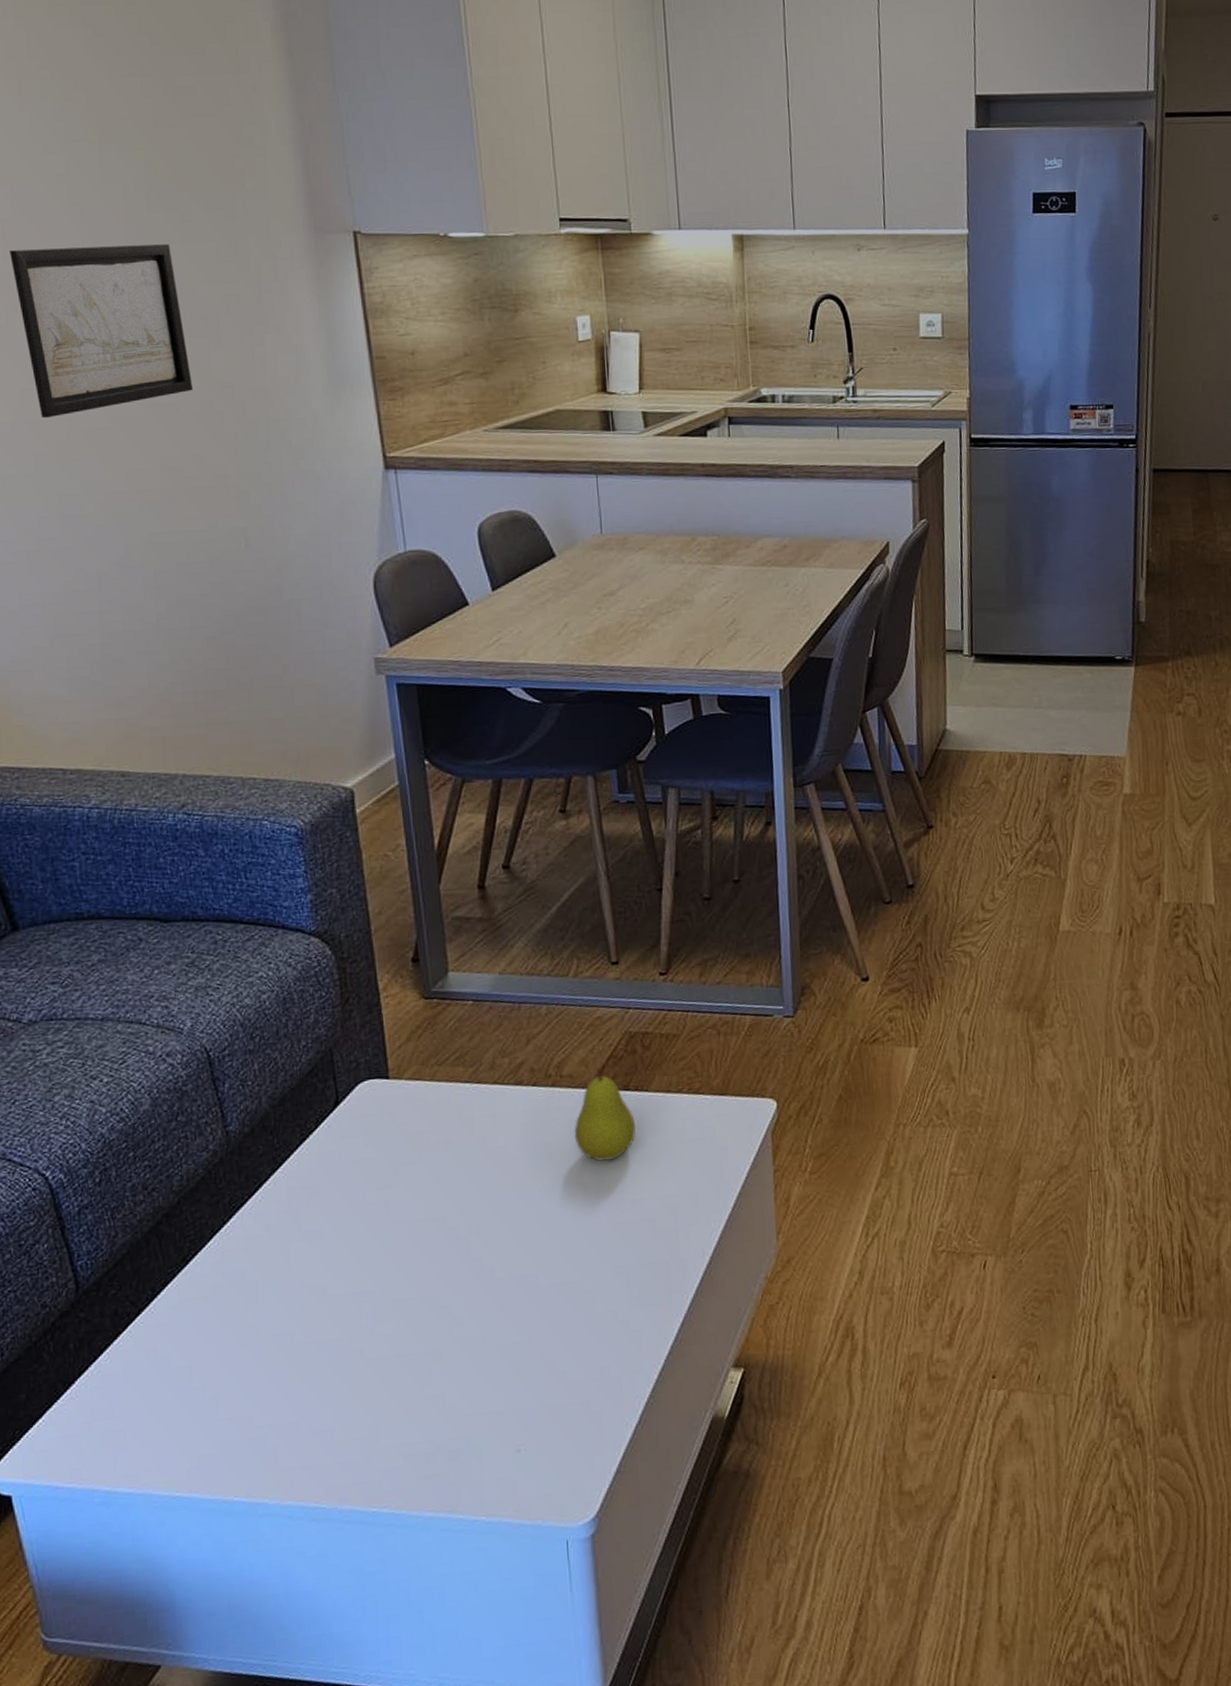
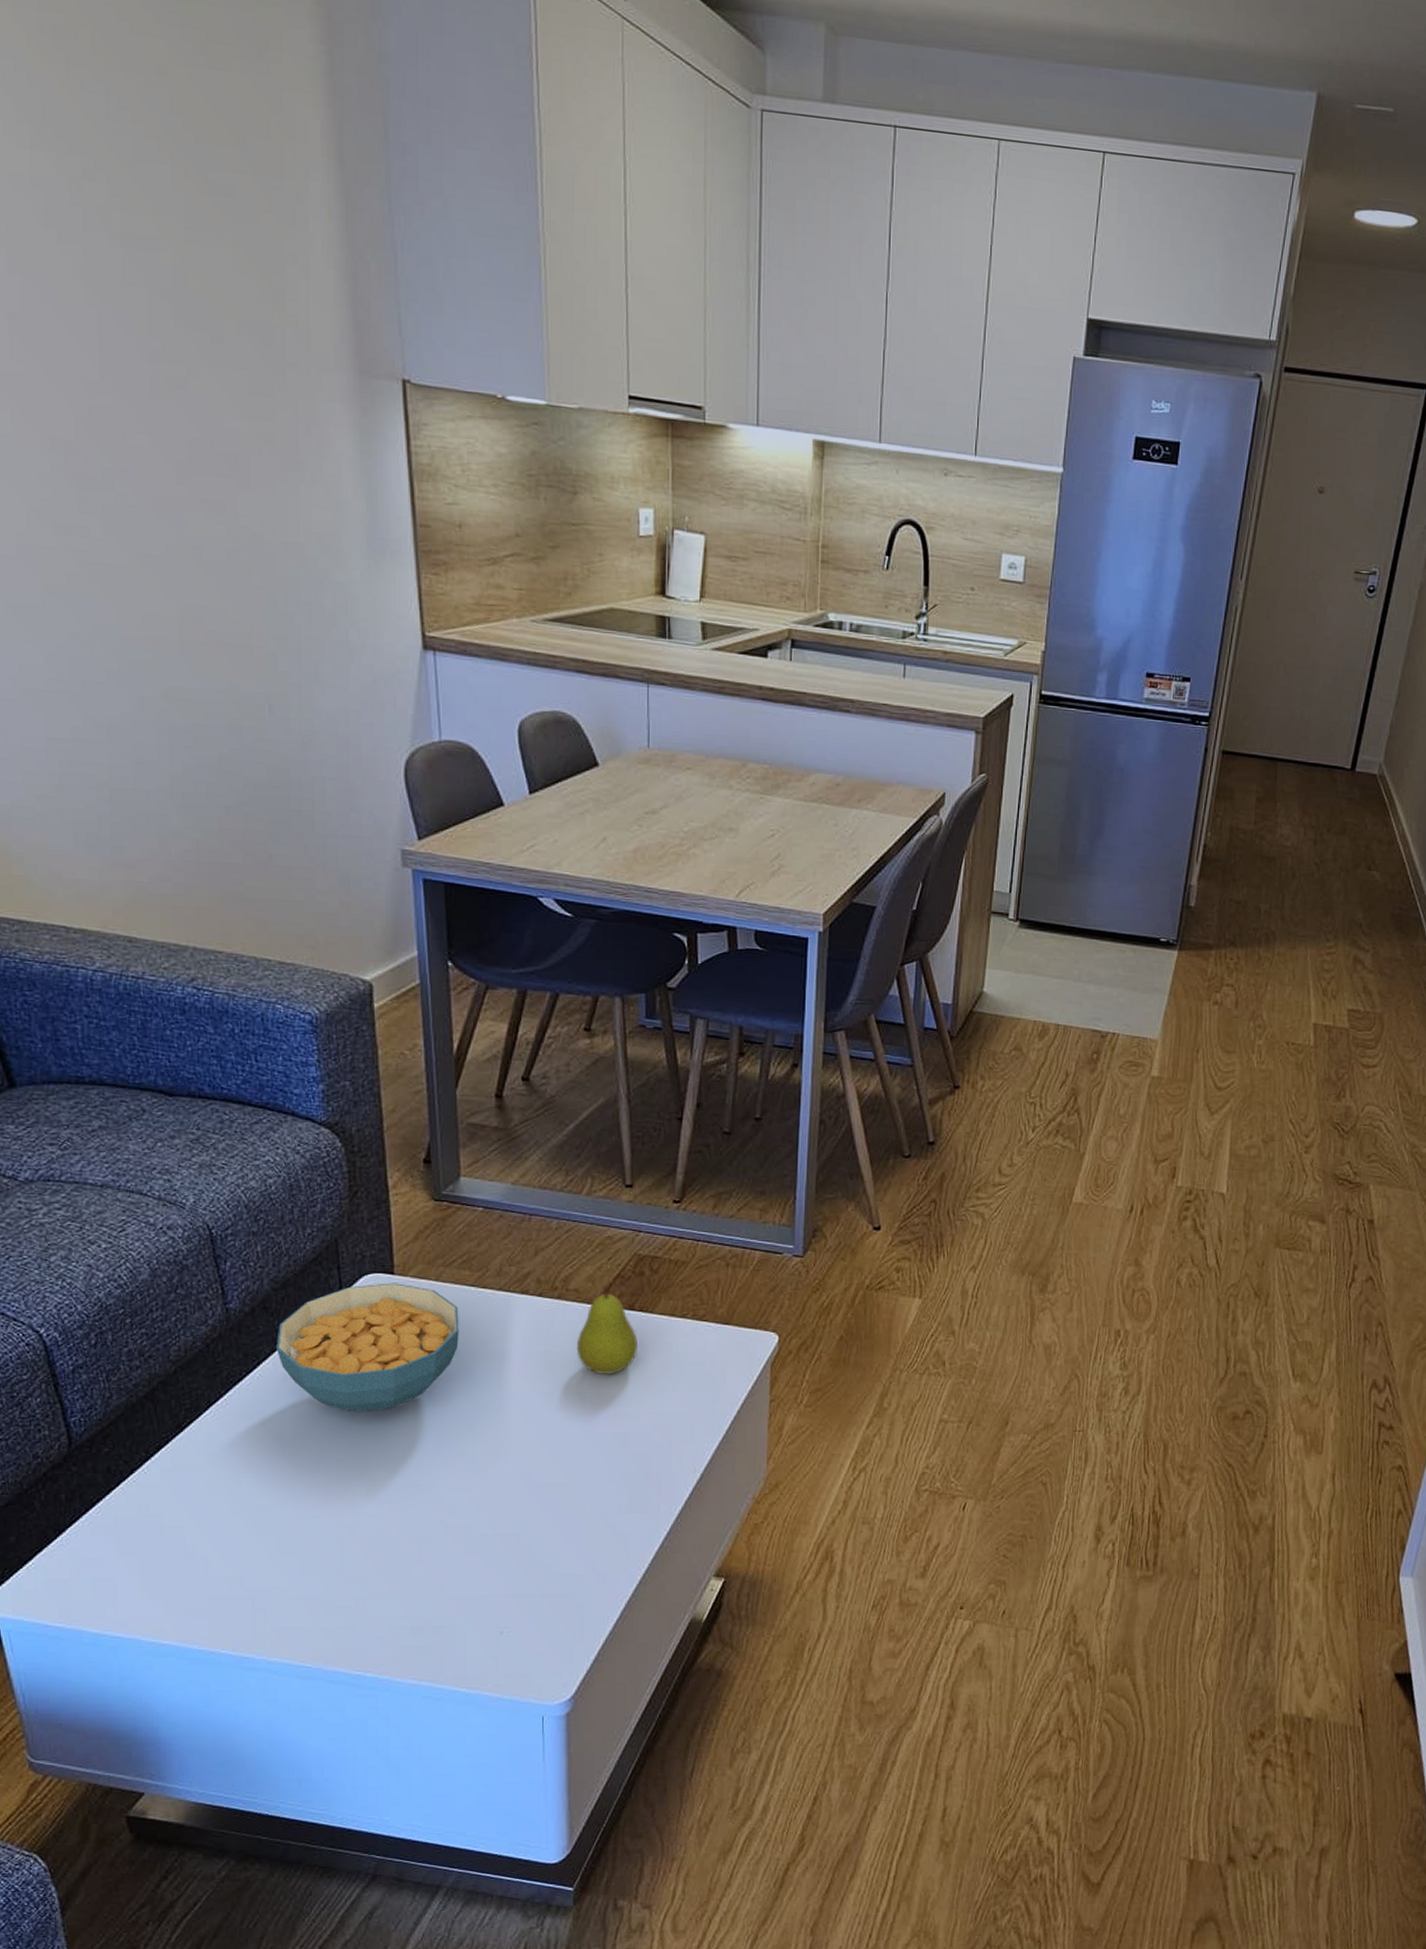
wall art: present [10,244,194,419] -> none [18,349,219,546]
cereal bowl: none [277,1087,457,1227] -> present [276,1283,459,1413]

